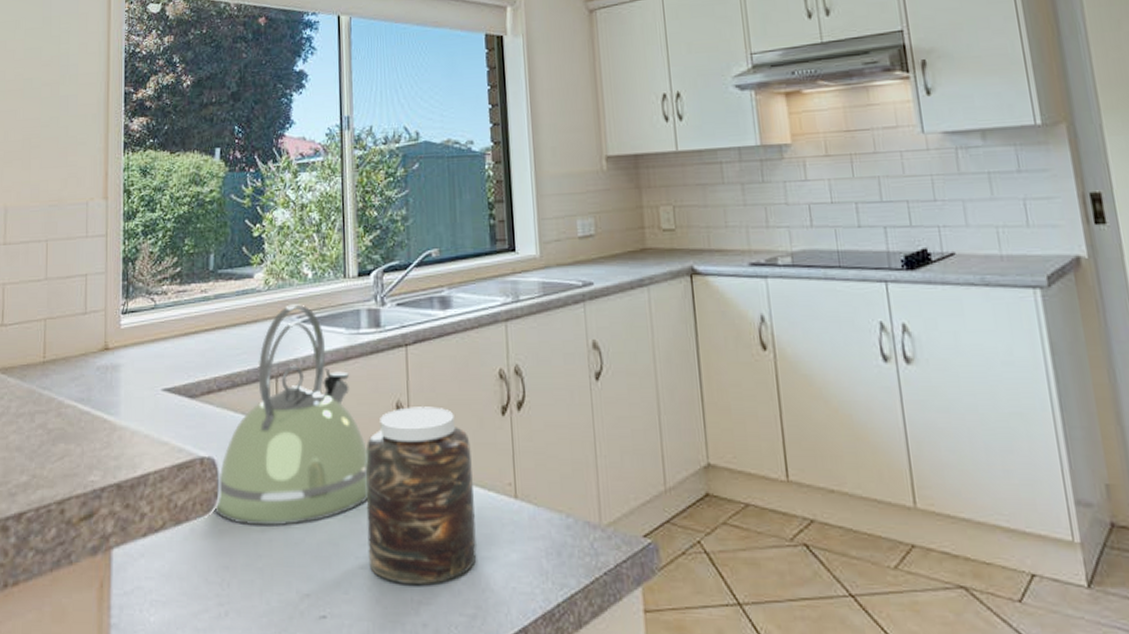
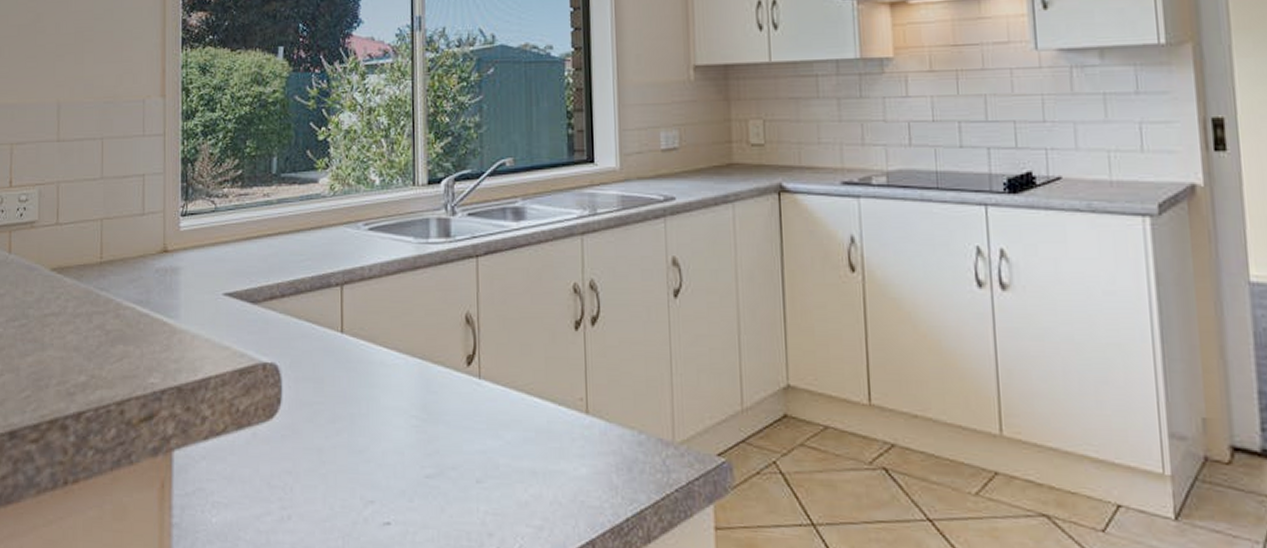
kettle: present [212,304,369,527] -> none [275,211,435,434]
jar: present [366,406,477,586] -> none [433,319,545,496]

